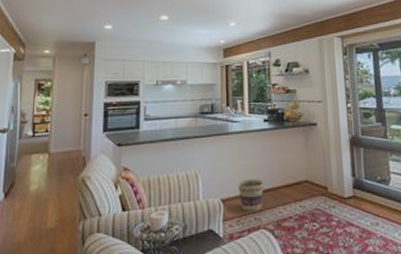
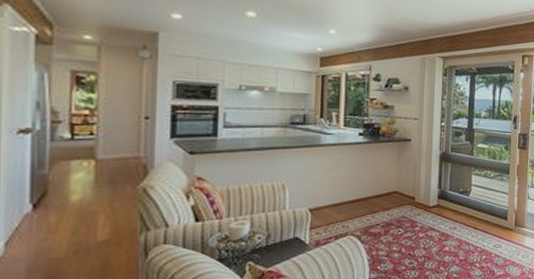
basket: present [238,179,264,212] -> none [327,190,355,220]

